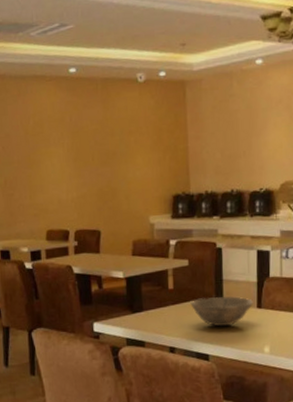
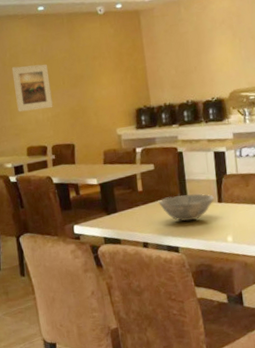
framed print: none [34,135,79,190] -> present [11,64,53,112]

